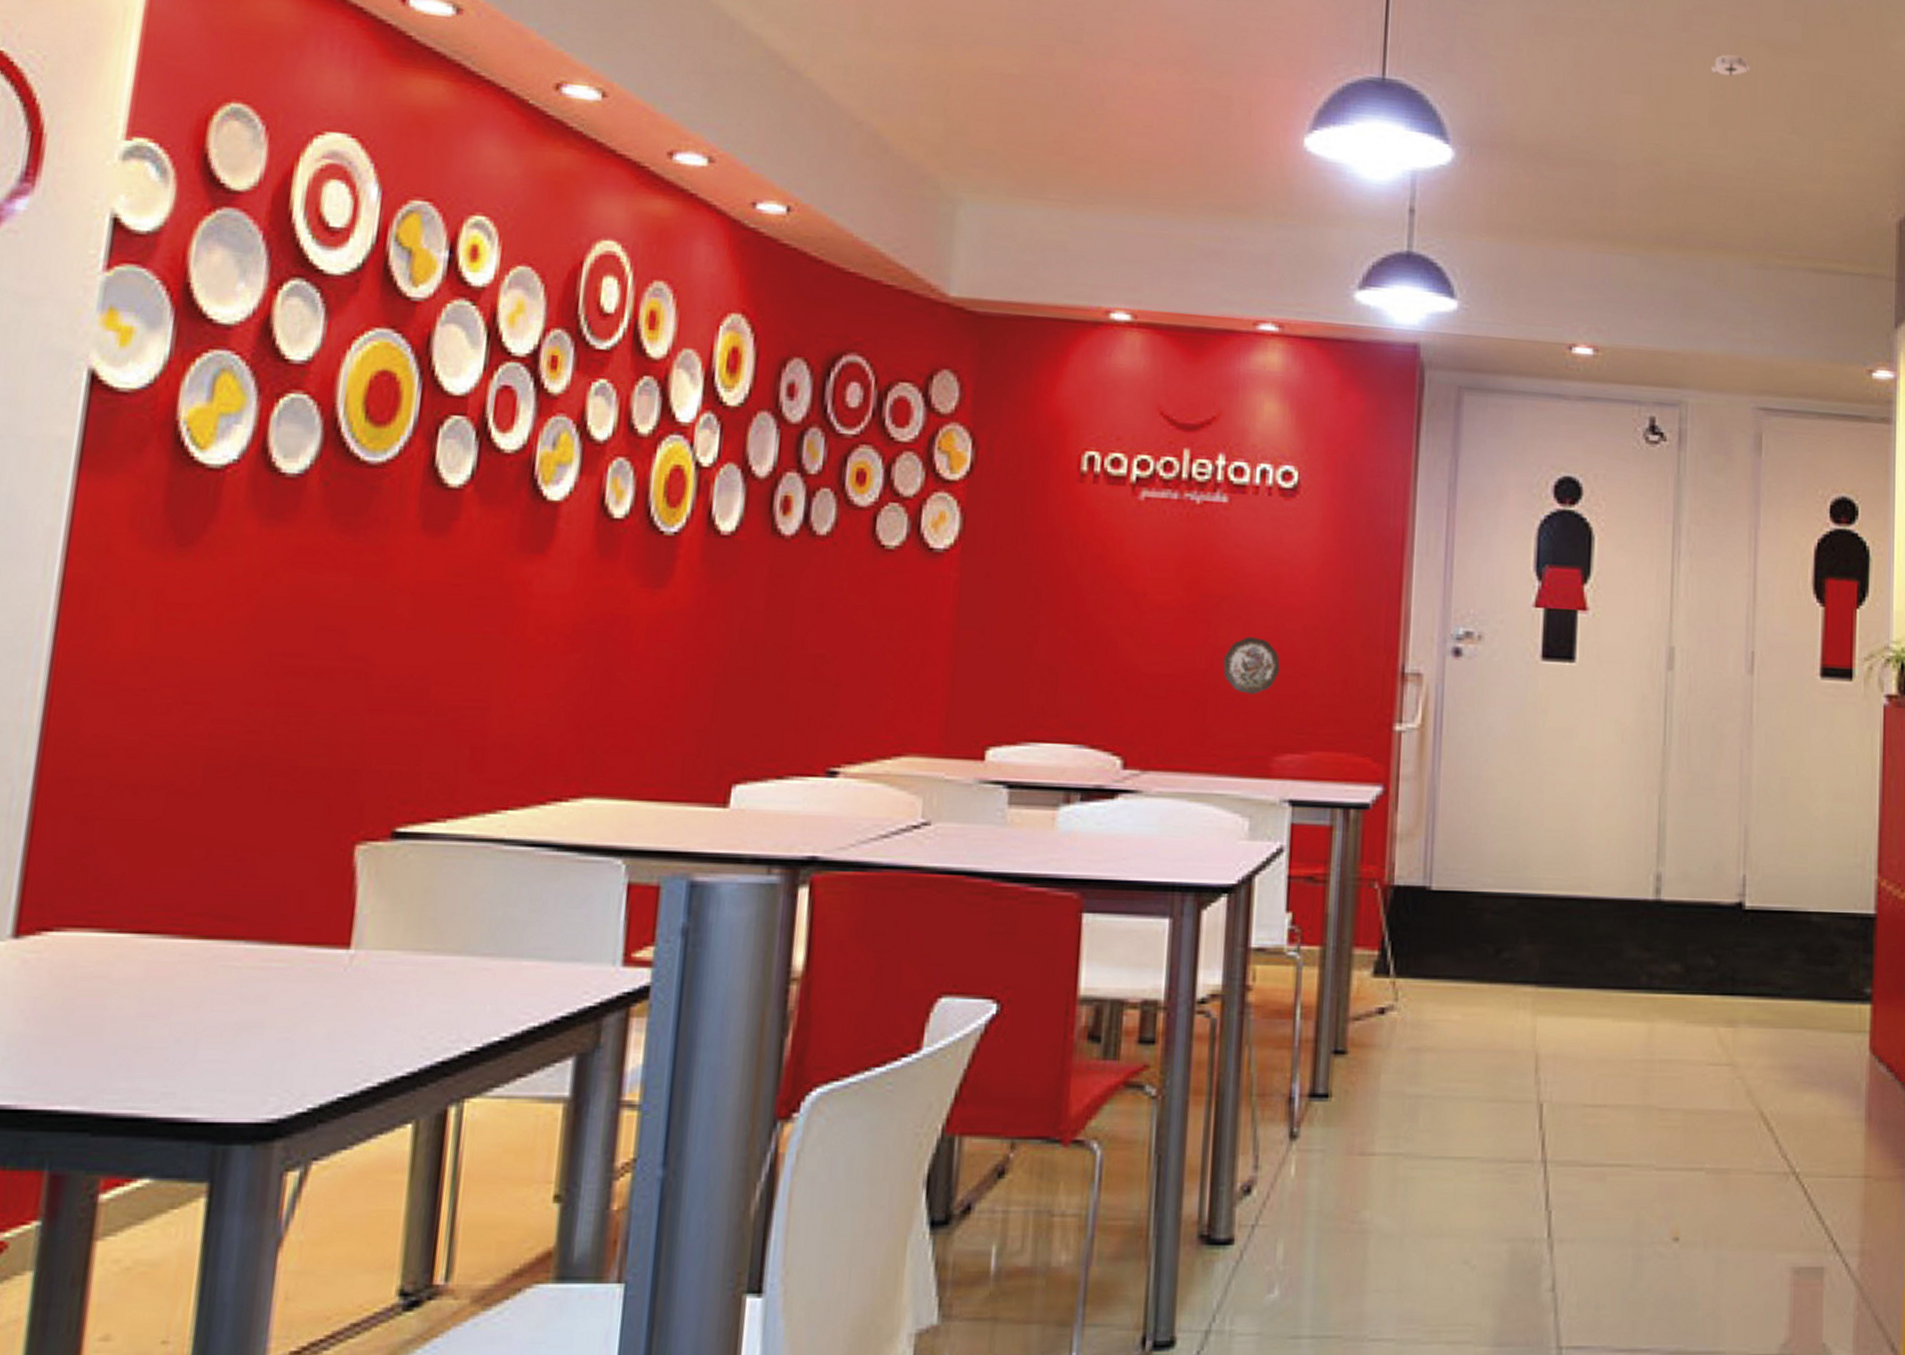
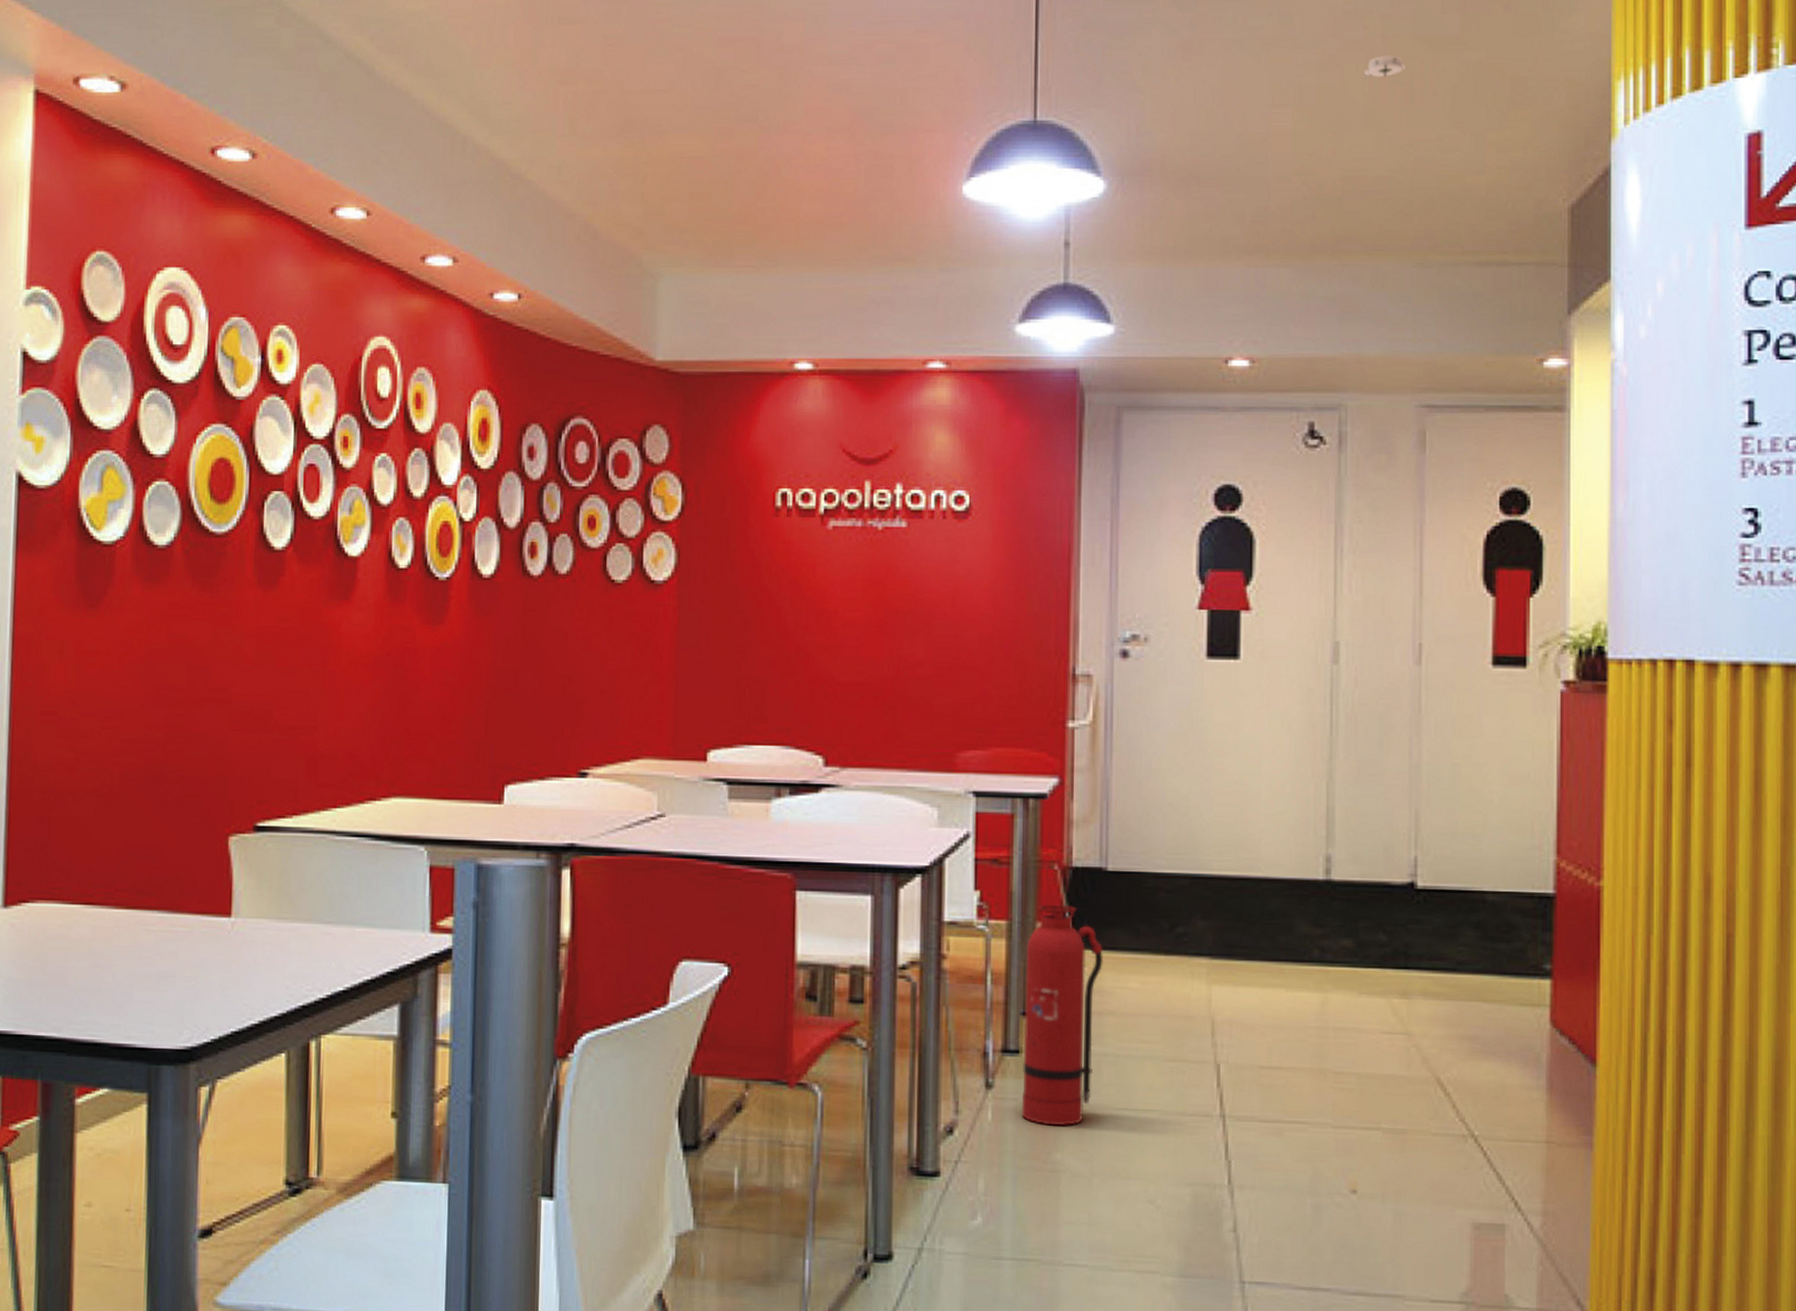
decorative plate: present [1223,636,1280,694] -> none [908,646,960,698]
fire extinguisher: none [1329,927,1424,1180] -> present [1022,904,1104,1126]

